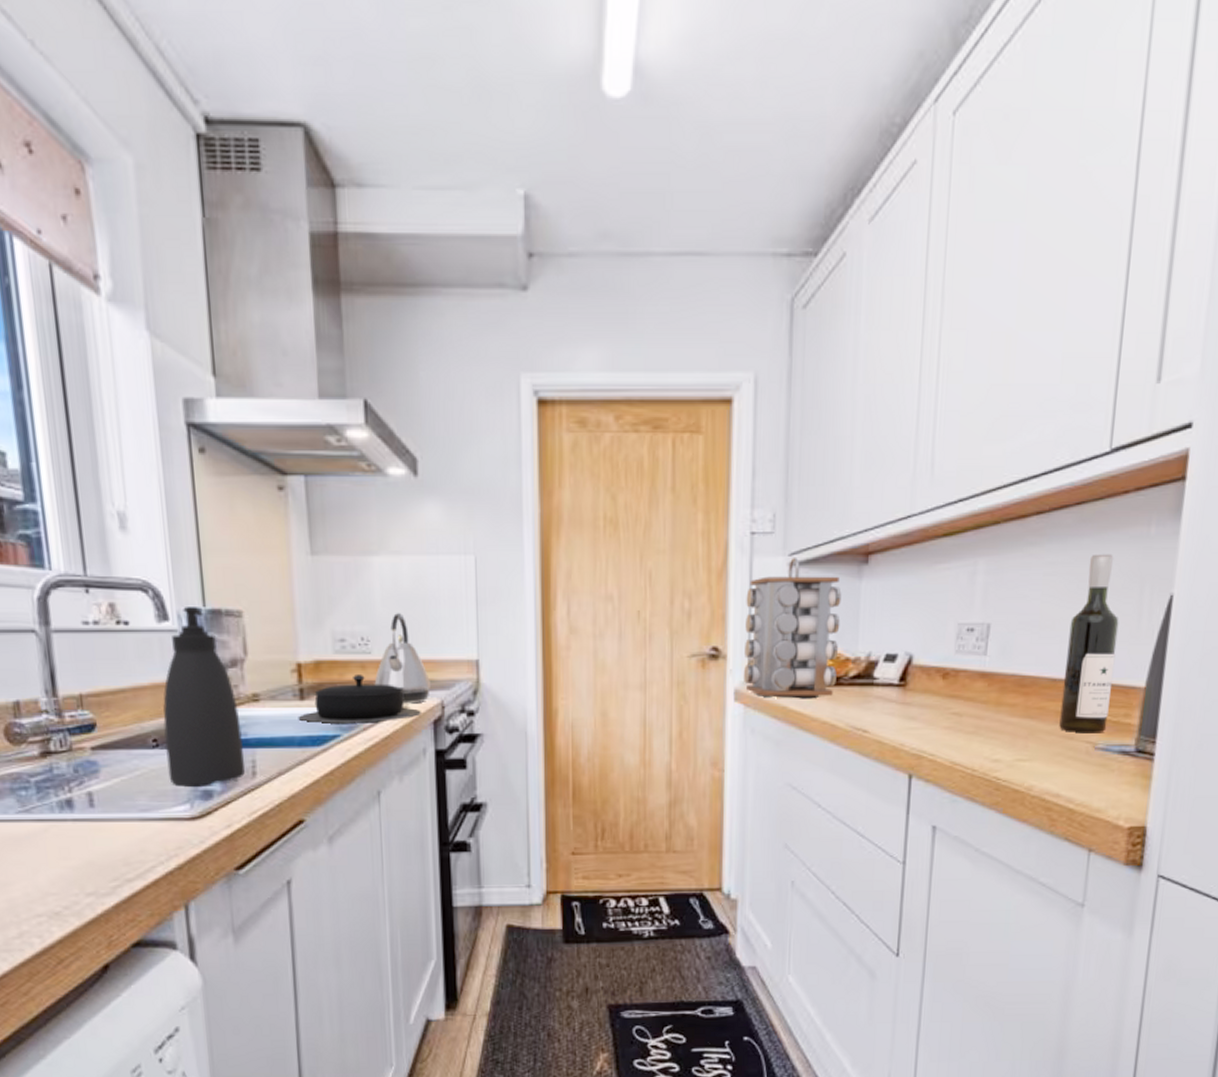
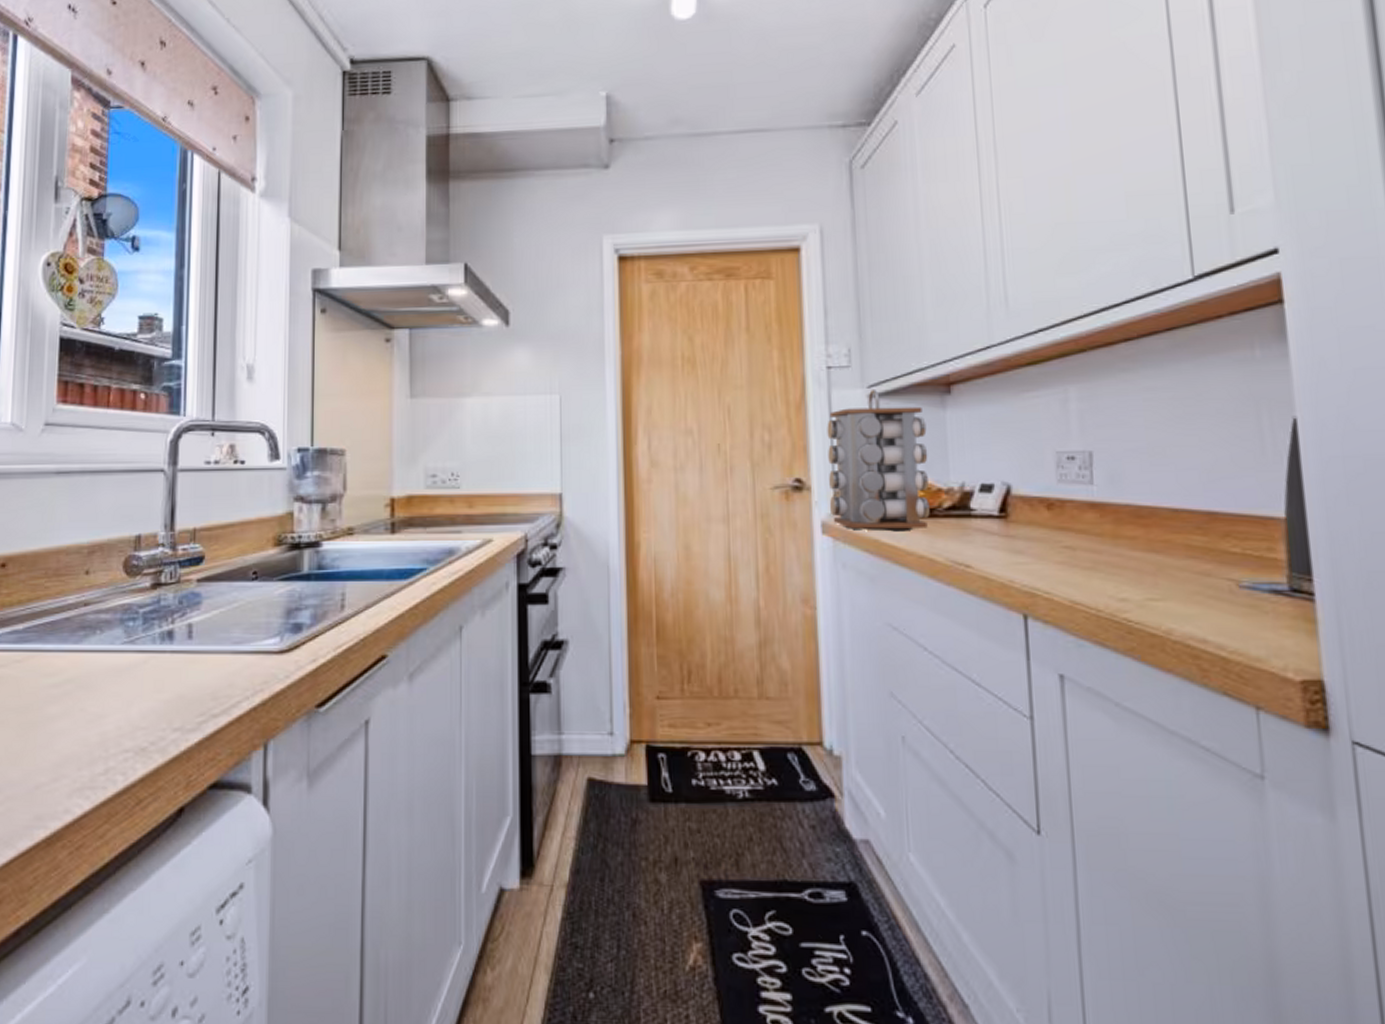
soap dispenser: present [163,607,245,786] -> none [263,447,334,619]
cooking pot: present [298,673,421,724] -> none [388,507,505,557]
kettle: present [374,612,432,704] -> none [461,448,516,537]
bottle: present [1059,553,1119,734] -> none [1182,378,1249,570]

